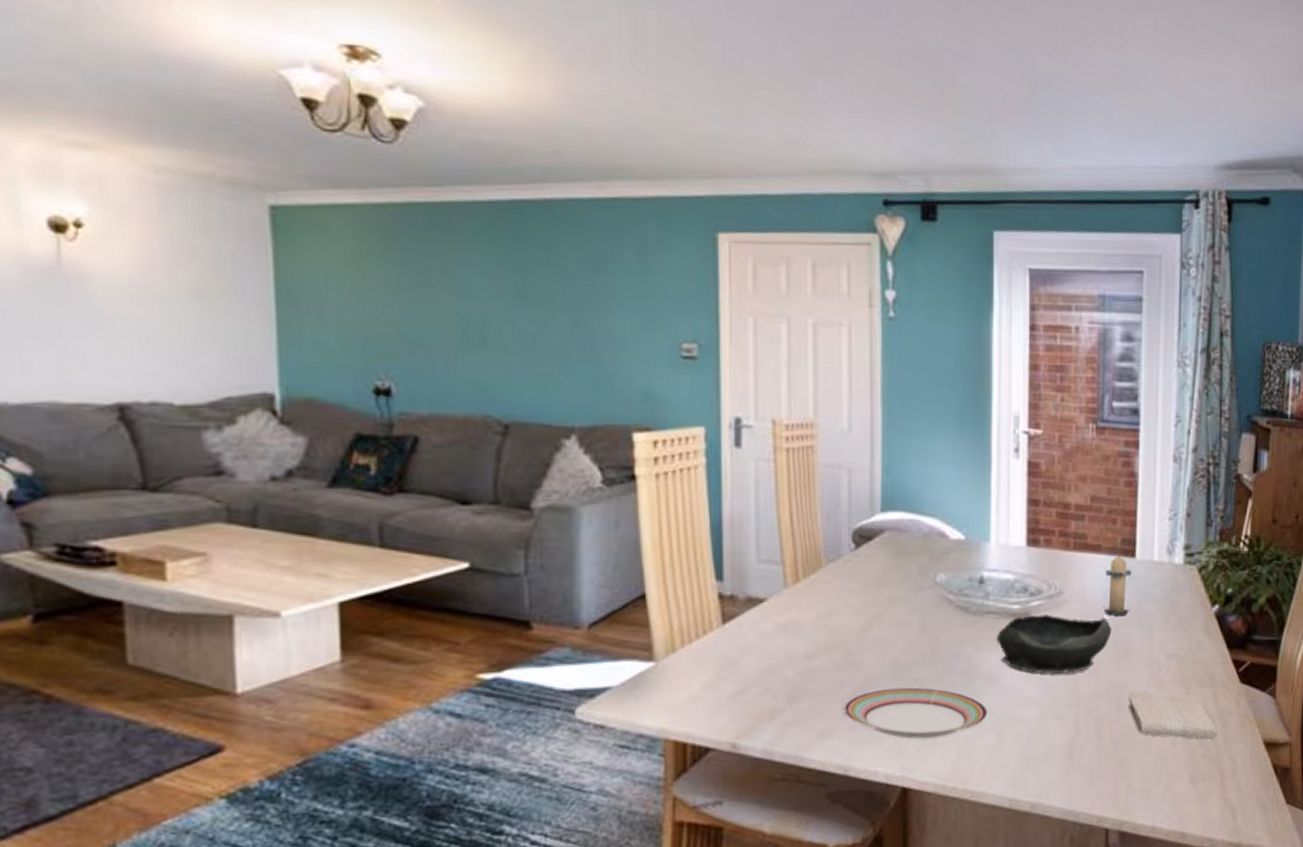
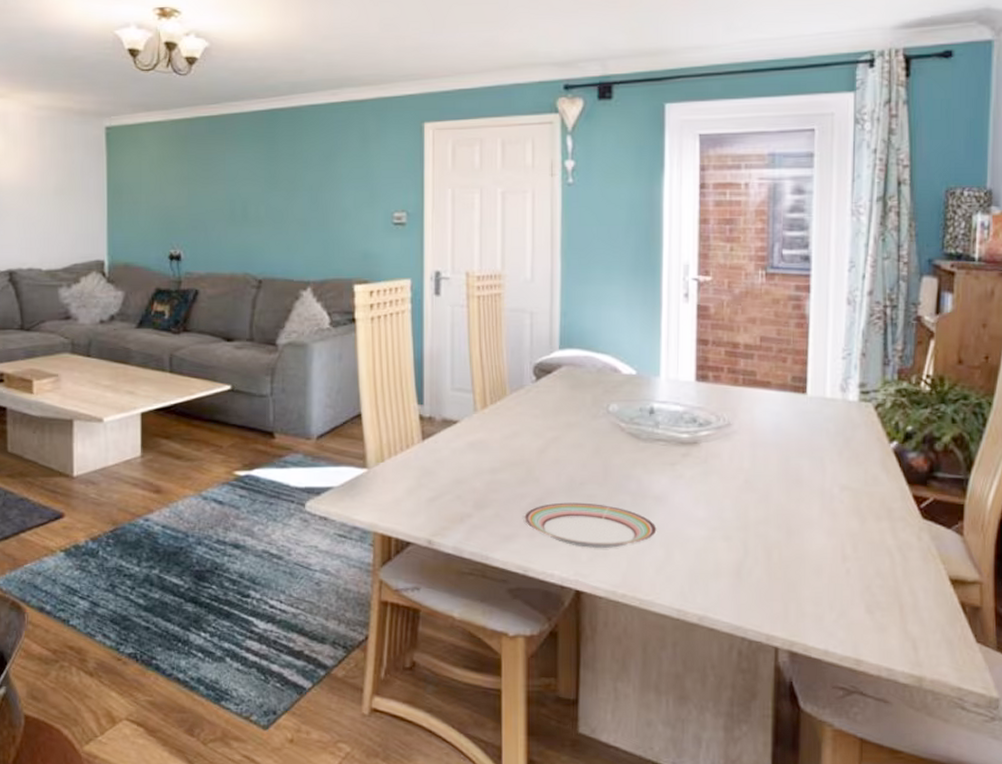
bowl: present [996,614,1112,675] -> none [666,444,782,499]
candle: present [1104,552,1132,616] -> none [774,389,803,447]
washcloth: present [1127,690,1217,740] -> none [798,520,896,571]

